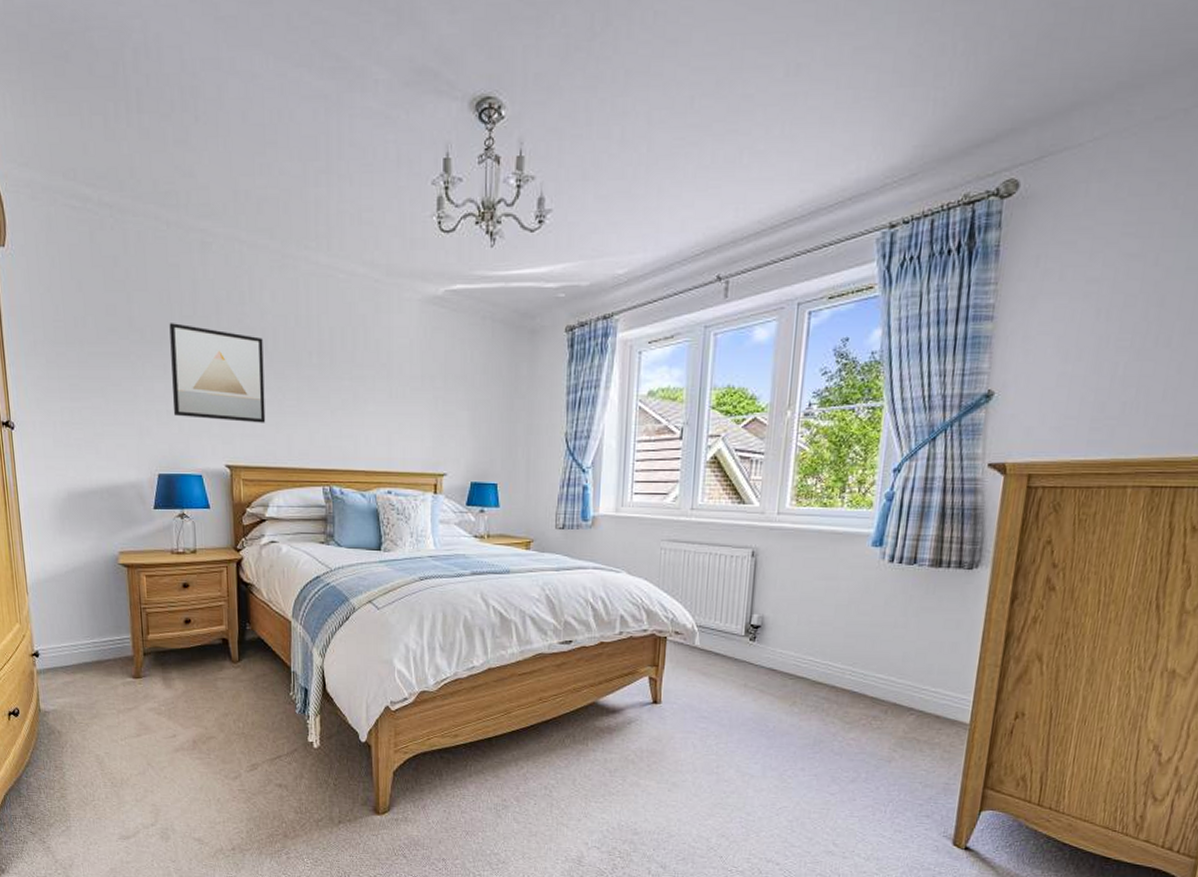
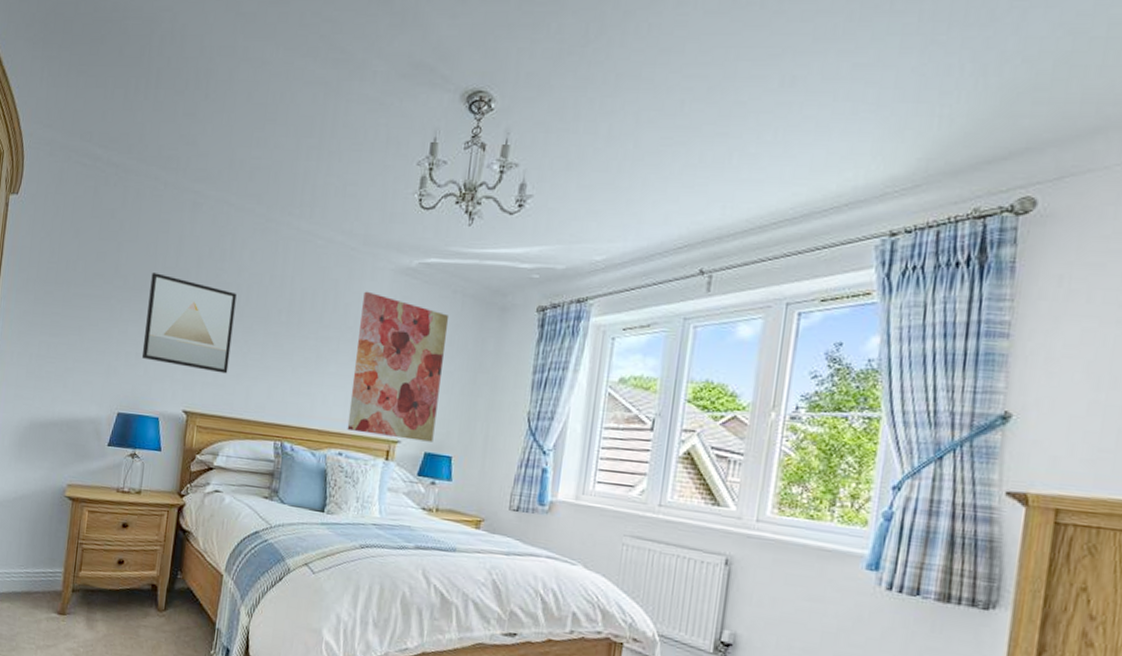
wall art: none [392,325,480,472] -> present [347,291,448,442]

